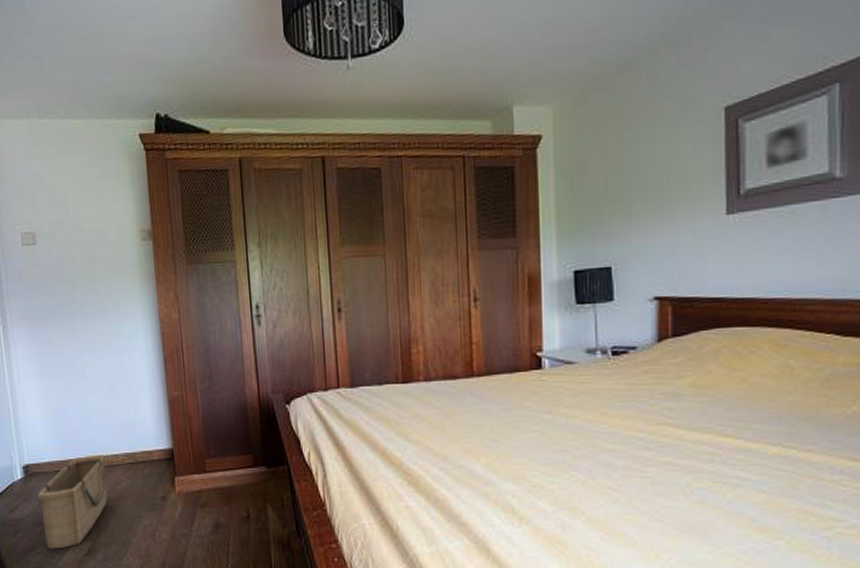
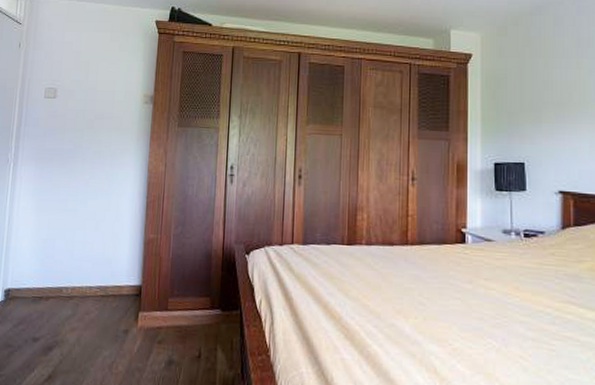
basket: present [38,454,107,549] -> none [11,284,80,373]

